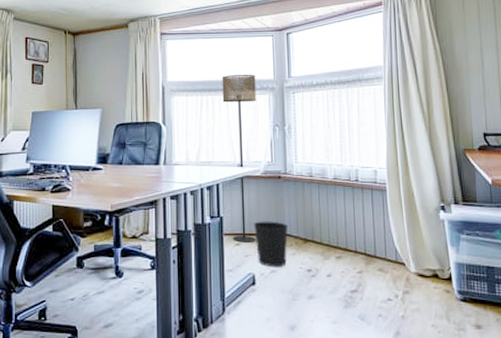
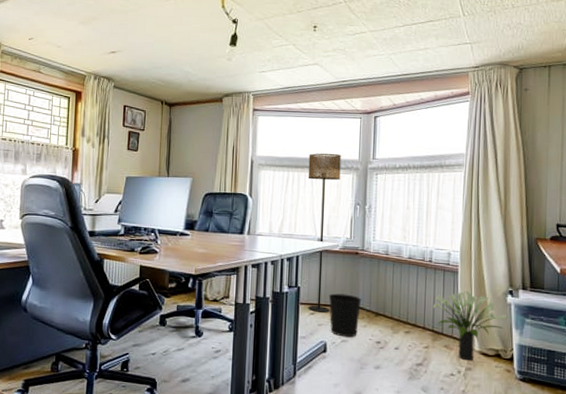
potted plant: none [363,209,442,284] -> present [433,290,507,361]

